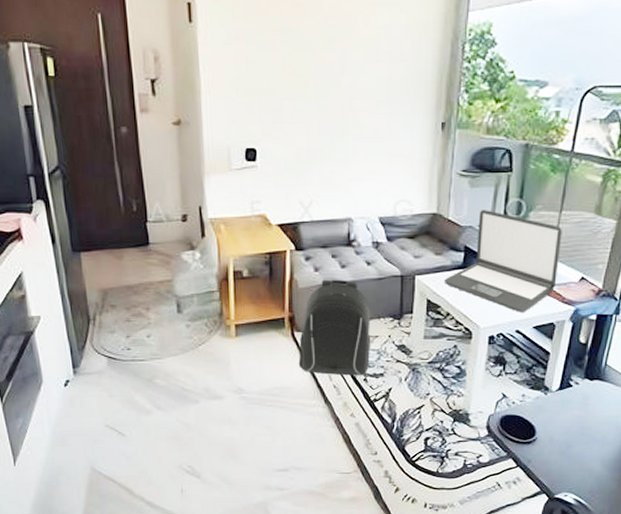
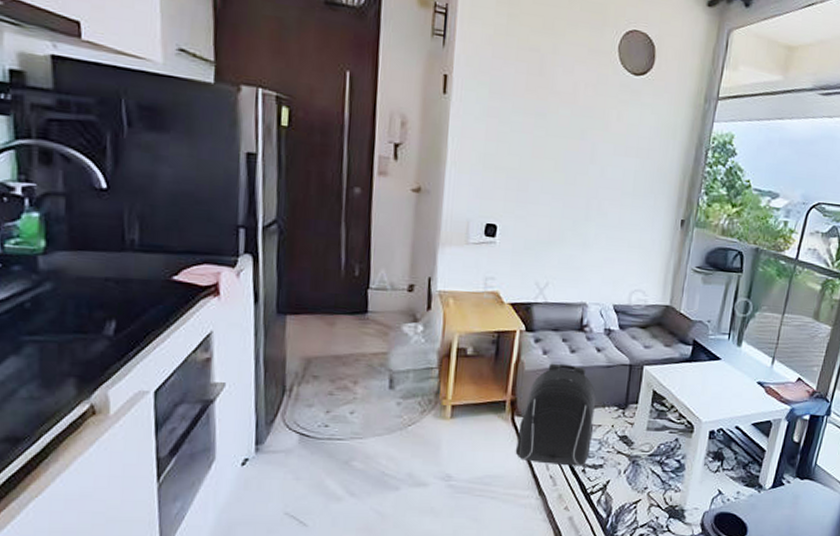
laptop: present [445,210,562,312] -> none [672,306,784,409]

